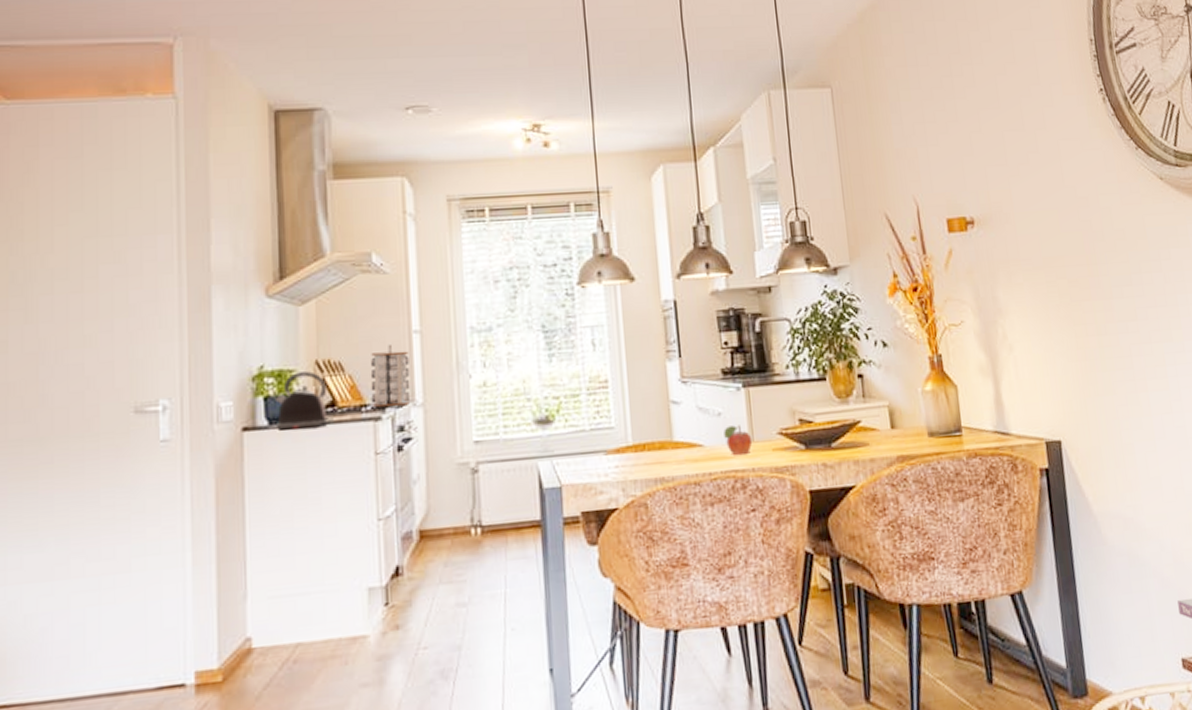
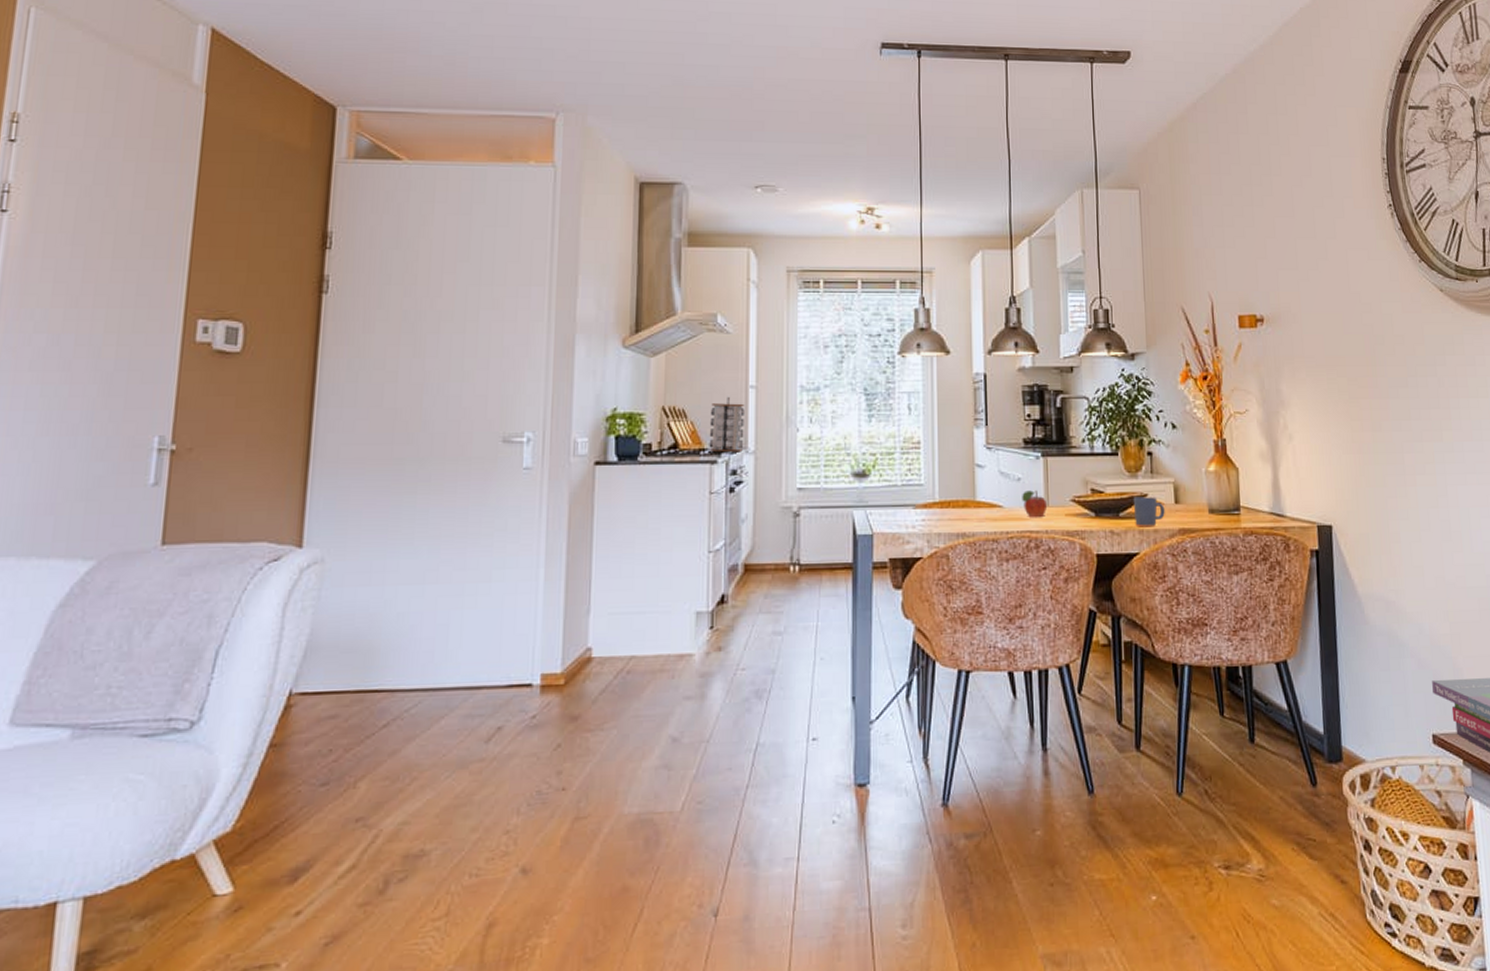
kettle: present [274,371,330,432] -> none [624,416,672,468]
mug: none [845,423,881,458] -> present [1133,497,1165,527]

